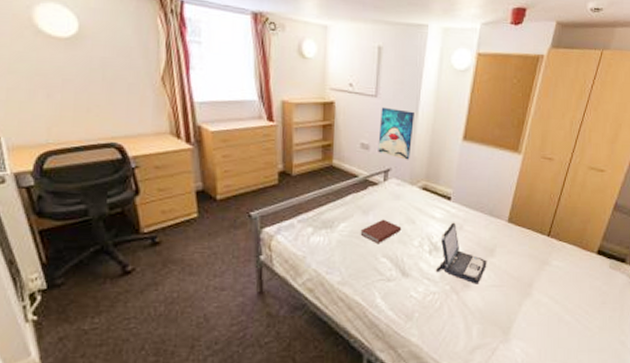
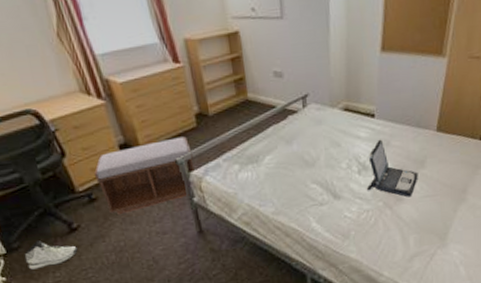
sneaker: none [65,280,126,311] -> present [24,240,78,270]
bench: none [163,192,268,264] -> present [93,136,195,216]
book: present [360,219,402,245] -> none [286,146,328,172]
wall art: present [378,107,414,160] -> none [289,28,327,83]

